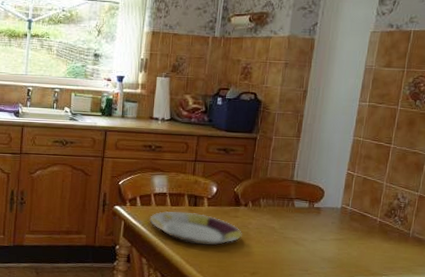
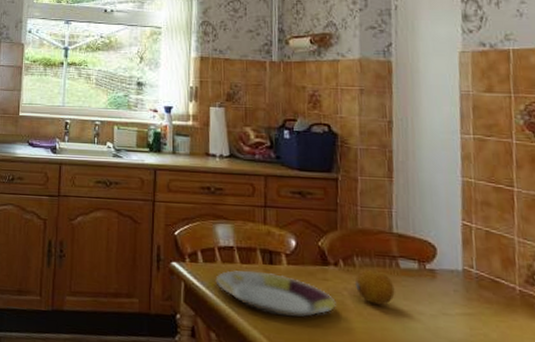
fruit: none [258,208,288,235] -> present [354,268,395,305]

